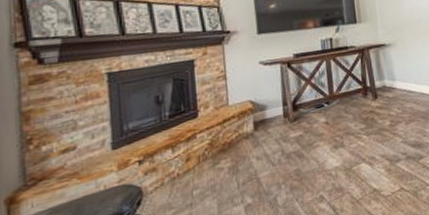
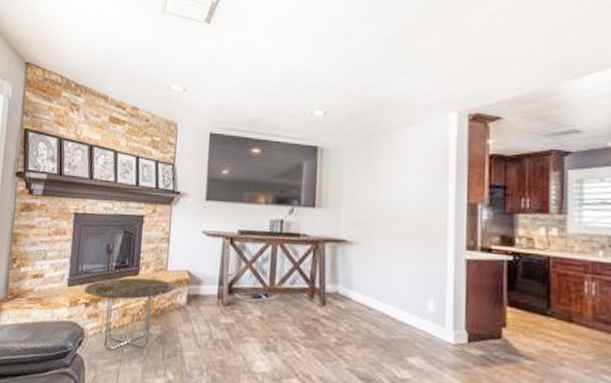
side table: none [134,115,239,199] -> present [84,277,175,350]

